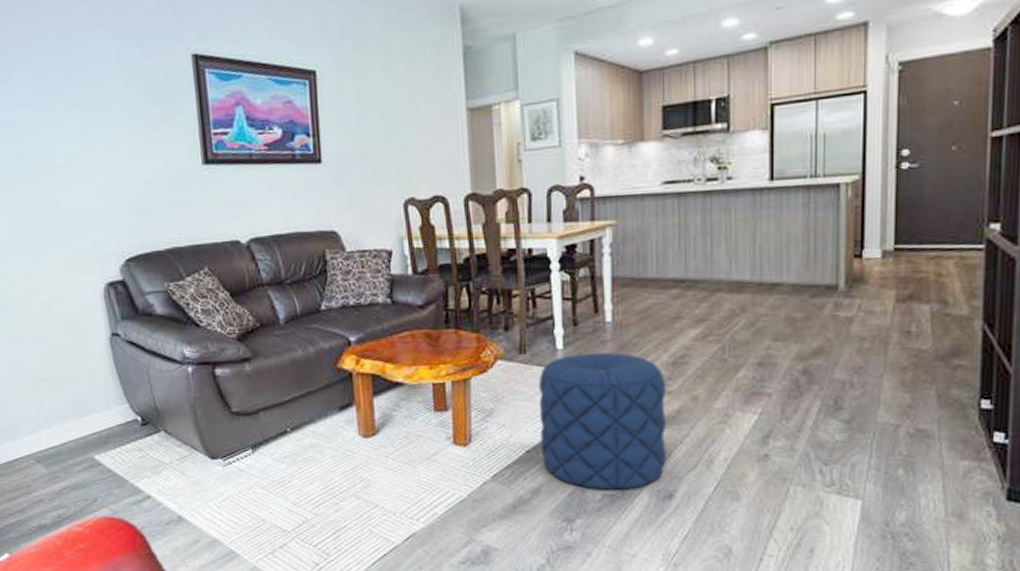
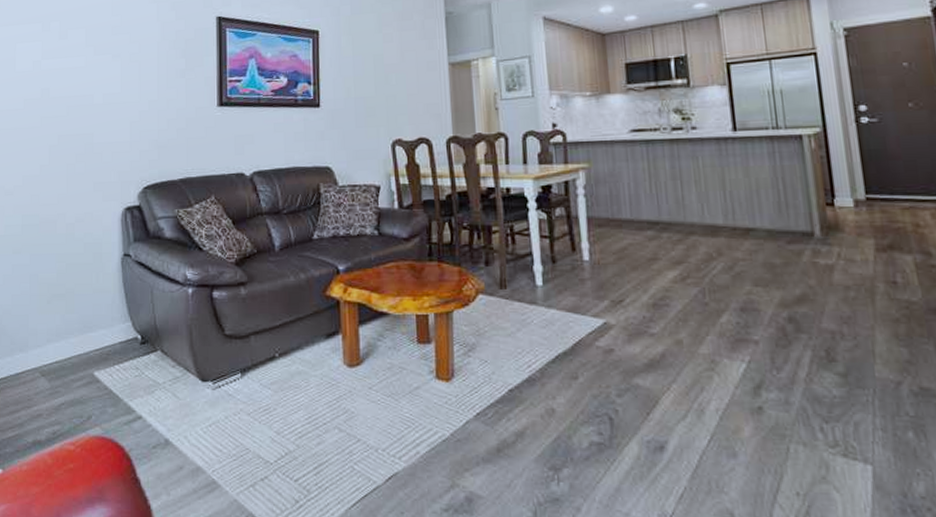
pouf: present [538,352,667,490] -> none [520,290,654,438]

